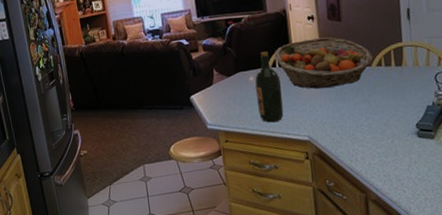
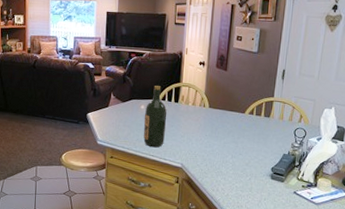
fruit basket: present [274,37,373,89] -> none [165,81,247,126]

